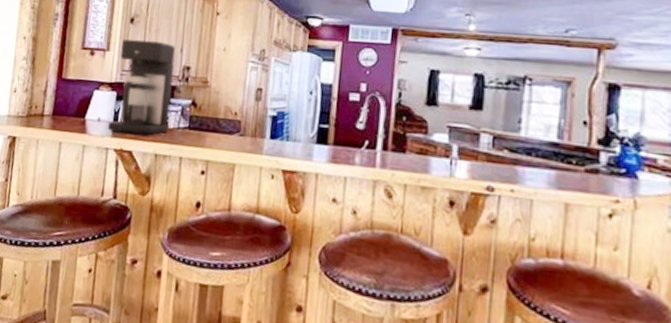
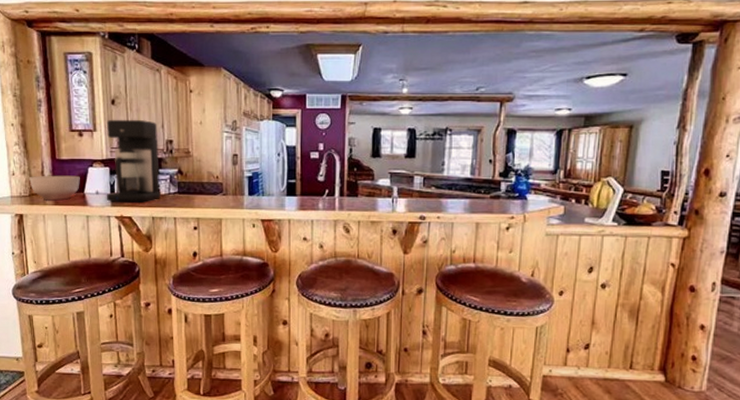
bowl: none [30,94,84,125] -> present [29,175,80,201]

